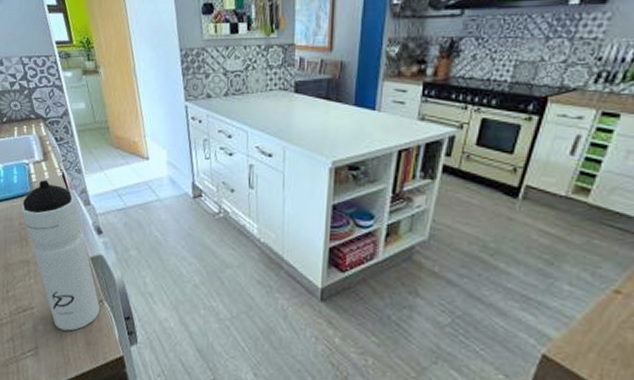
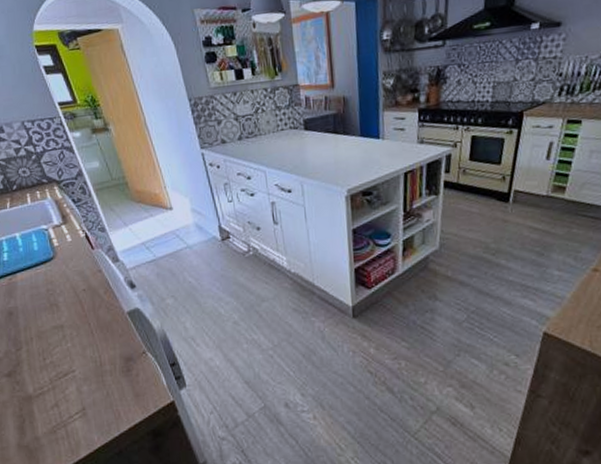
water bottle: present [21,179,101,331] -> none [46,242,145,388]

